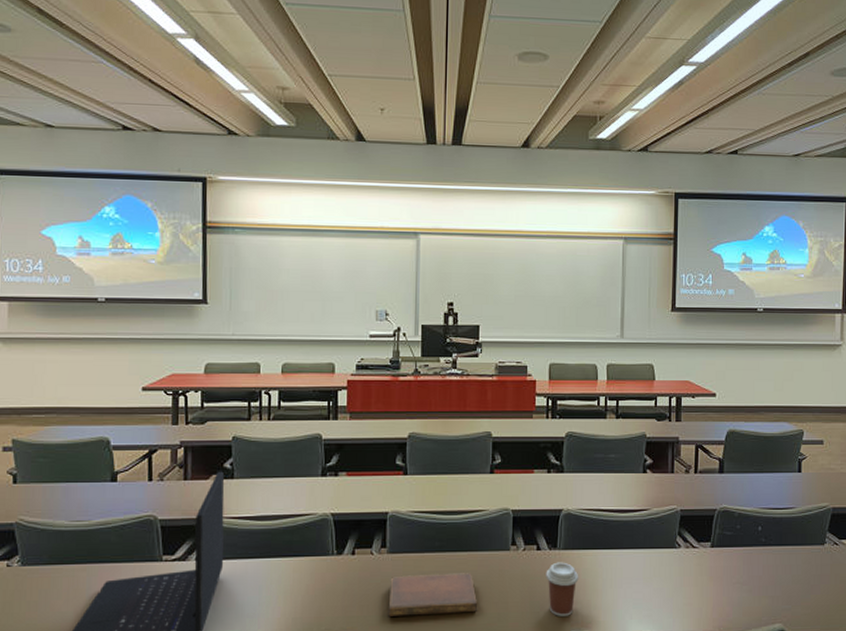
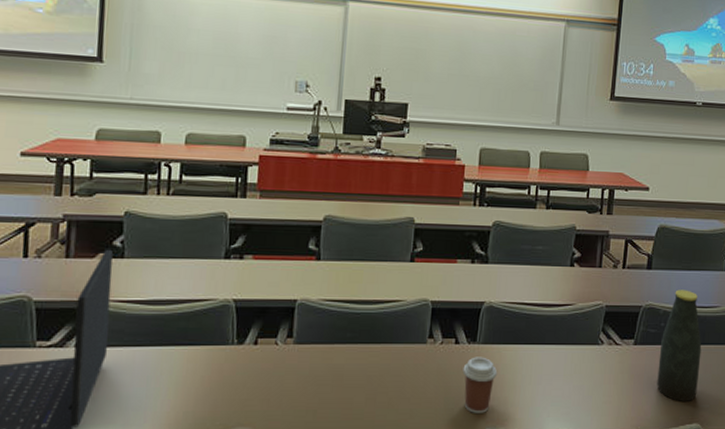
notebook: present [388,573,477,618] -> none [291,366,388,413]
bottle: none [736,492,780,604] -> present [657,289,702,403]

